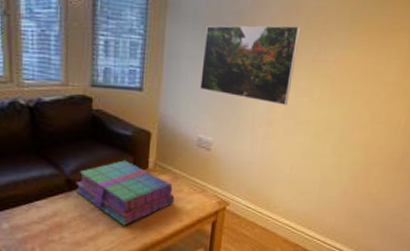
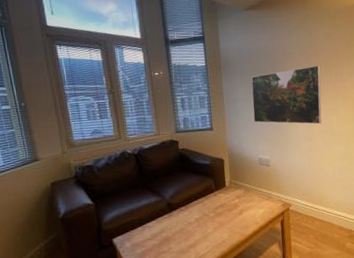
books: present [75,160,175,226] -> none [174,183,249,233]

